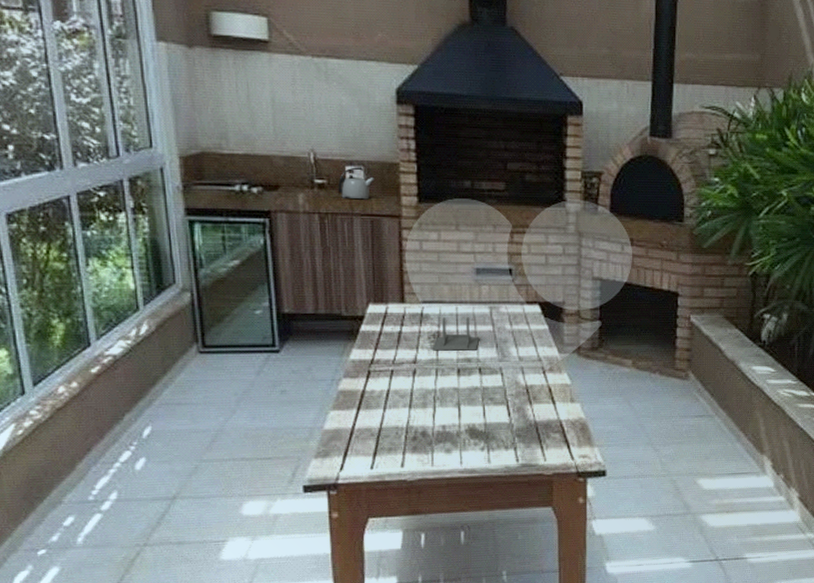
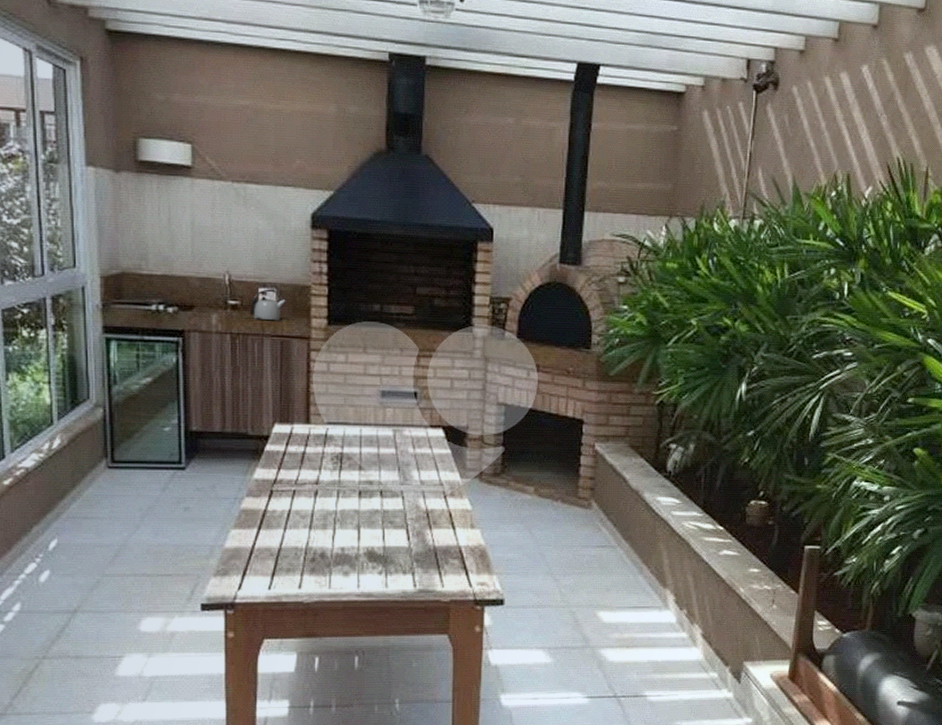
napkin holder: present [432,317,480,351] -> none [334,439,383,473]

